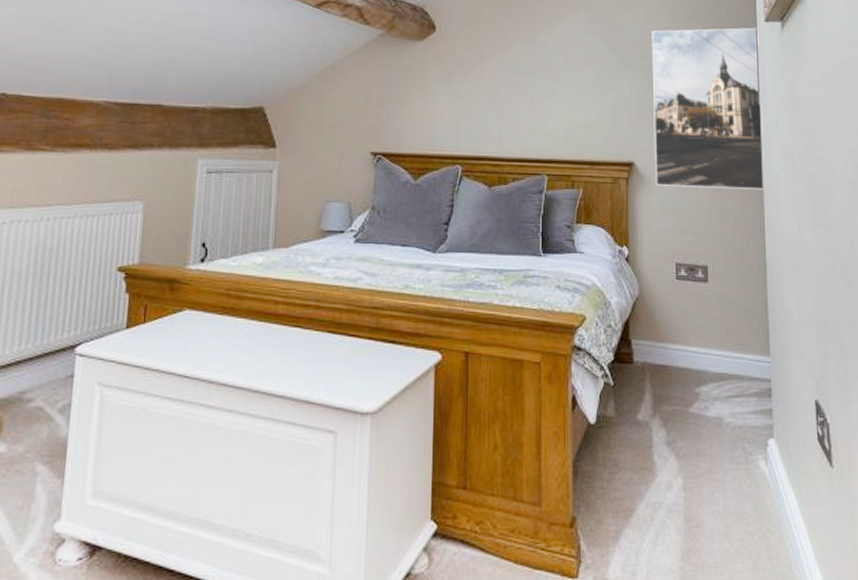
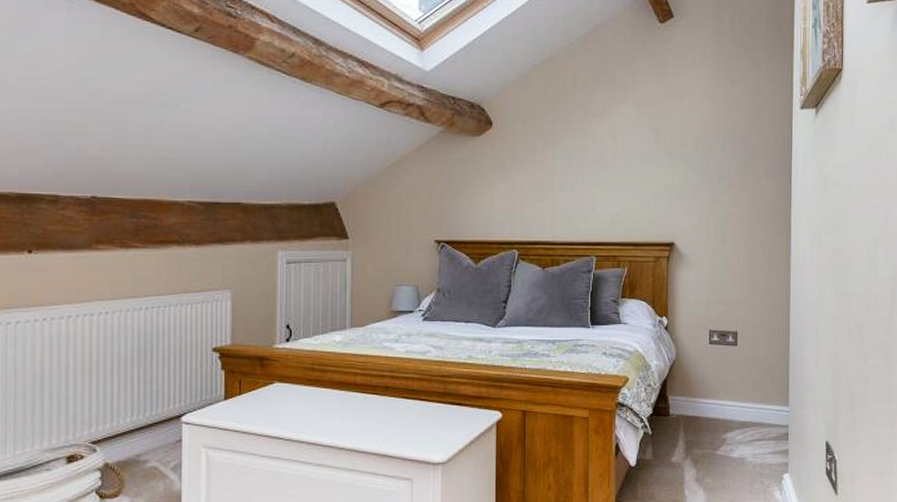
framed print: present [651,27,763,190] -> none [693,115,794,264]

